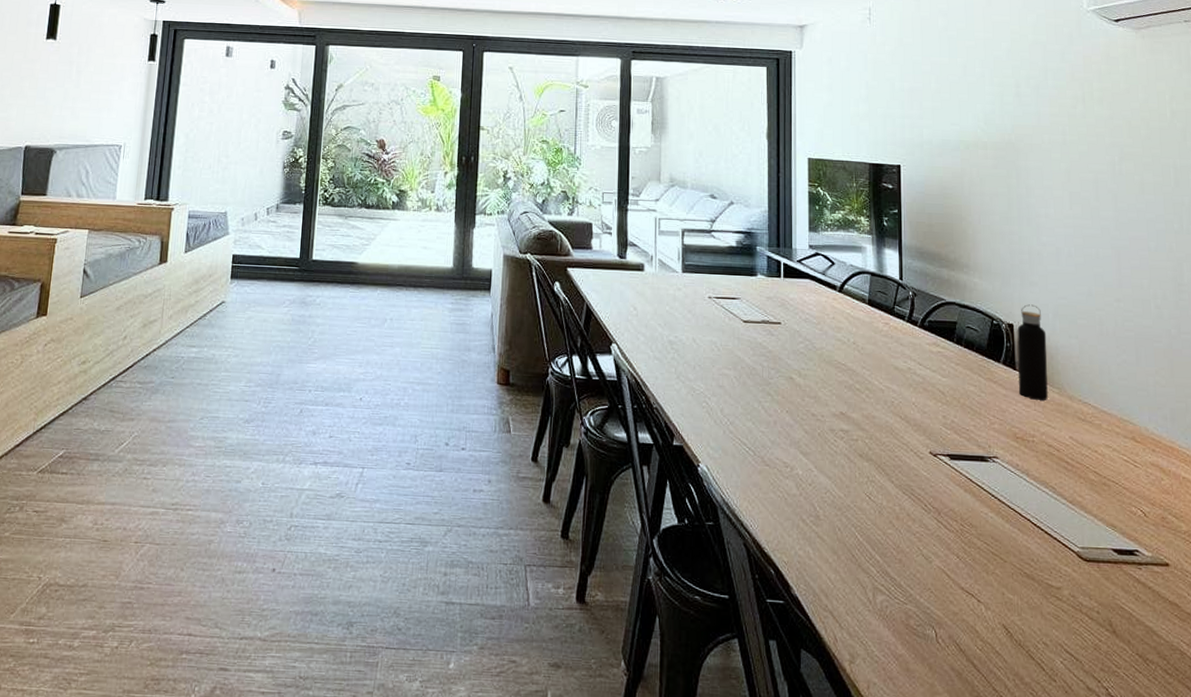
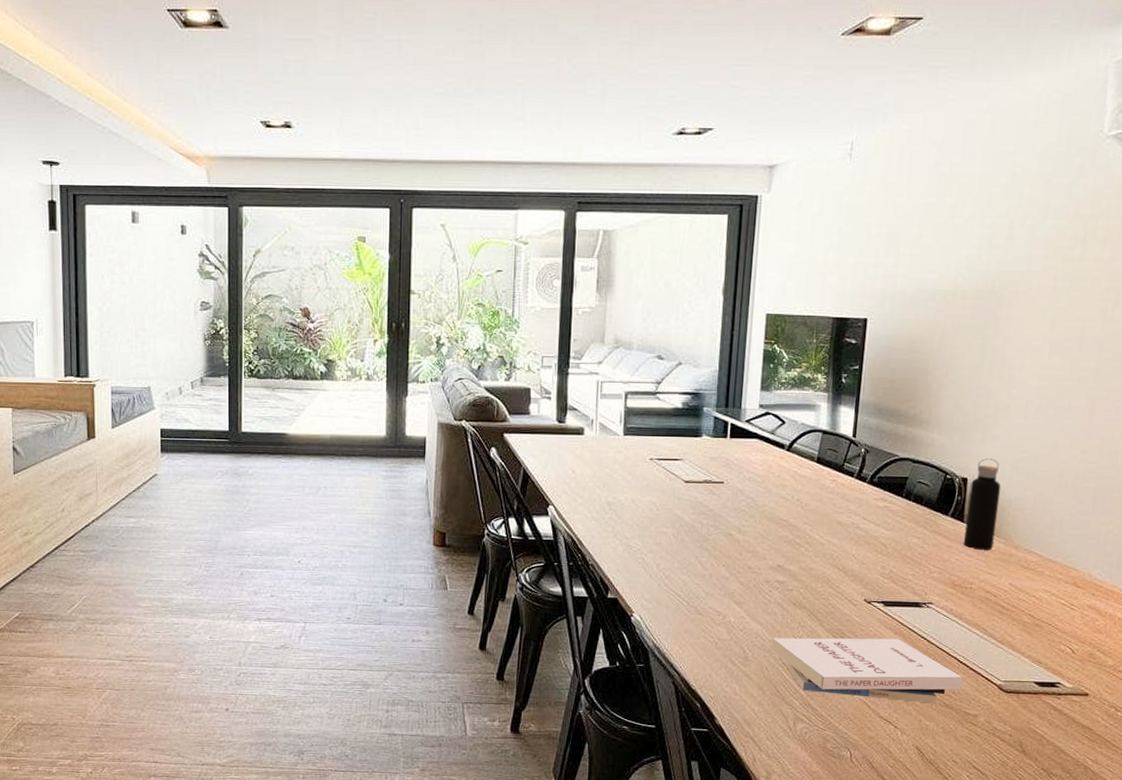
books: none [841,494,1040,573] -> present [770,637,963,704]

